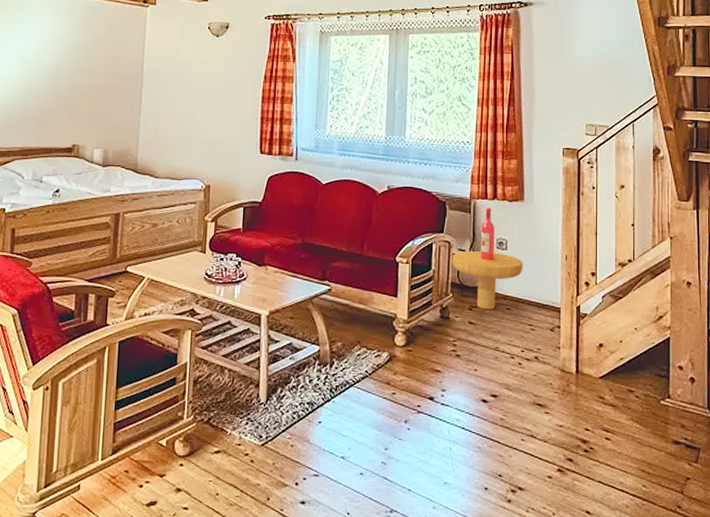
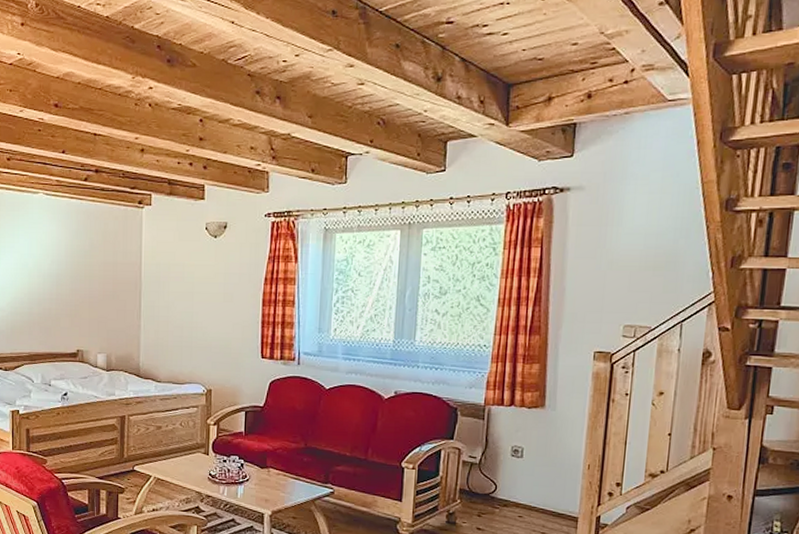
side table: present [452,207,523,310] -> none [461,414,540,517]

